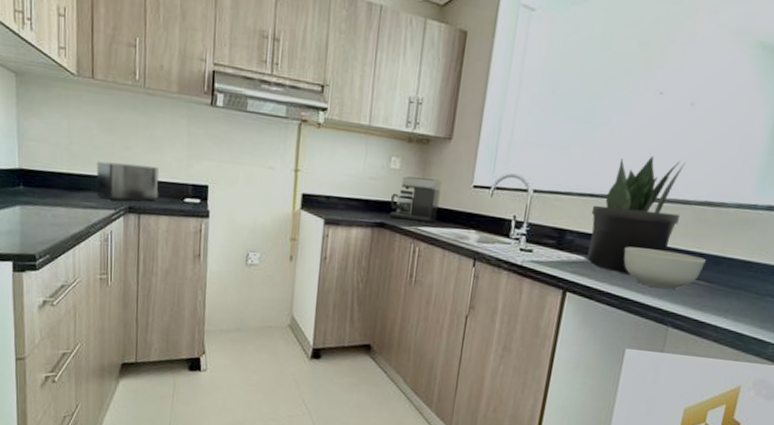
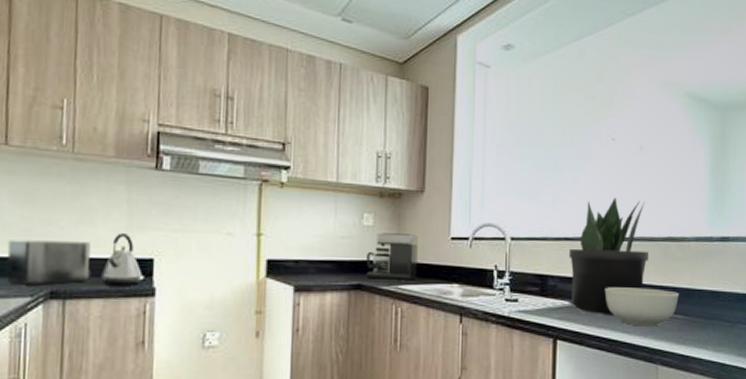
kettle: none [167,160,199,209] -> present [101,232,143,288]

